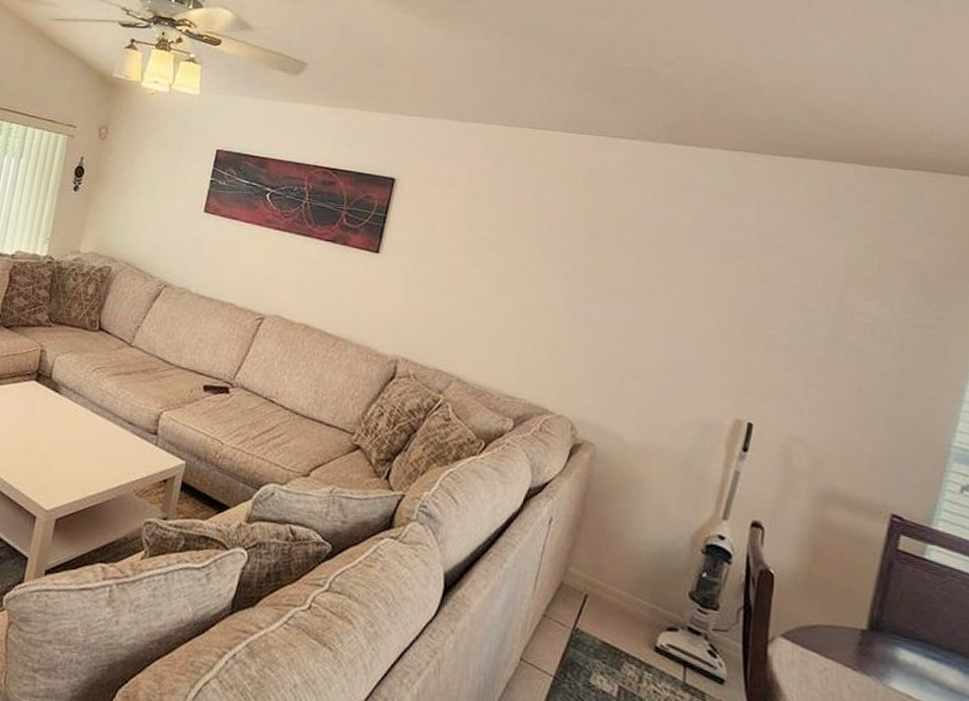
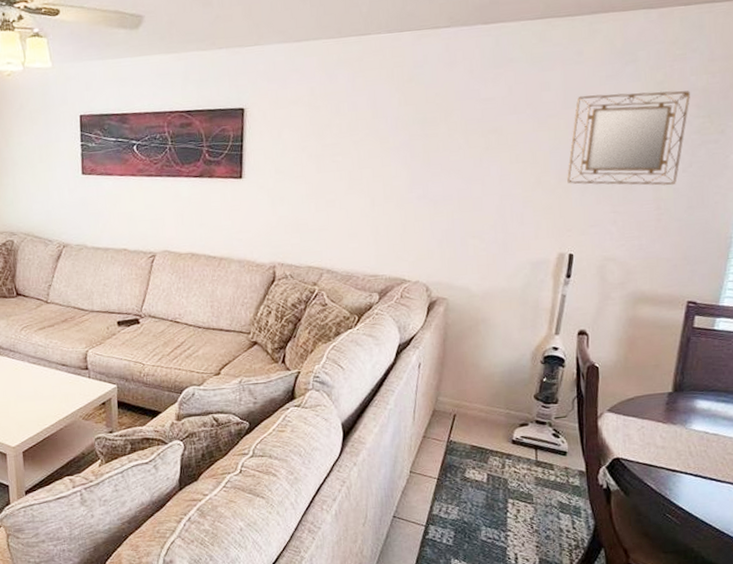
home mirror: none [753,242,904,368] -> present [567,90,690,186]

